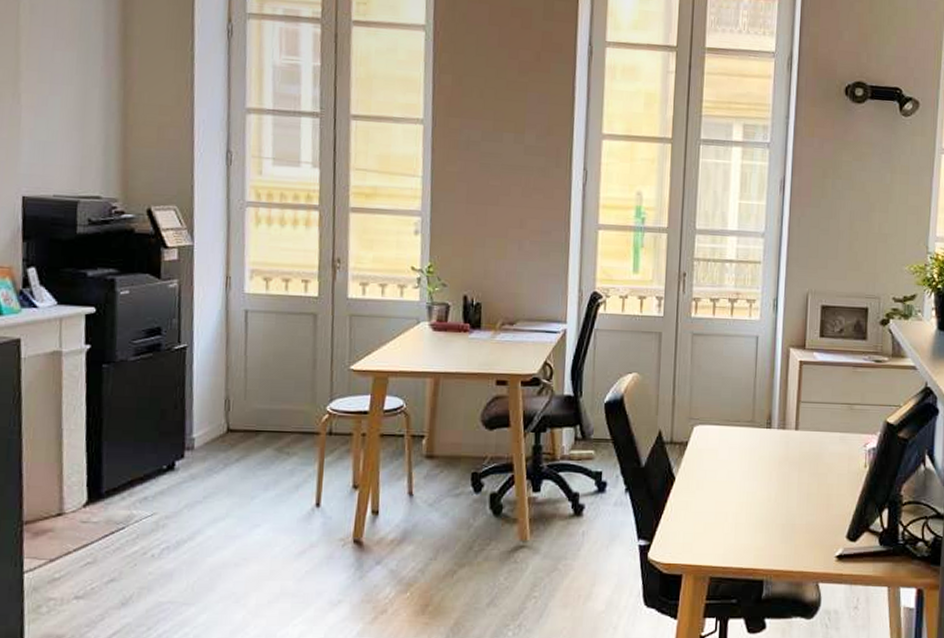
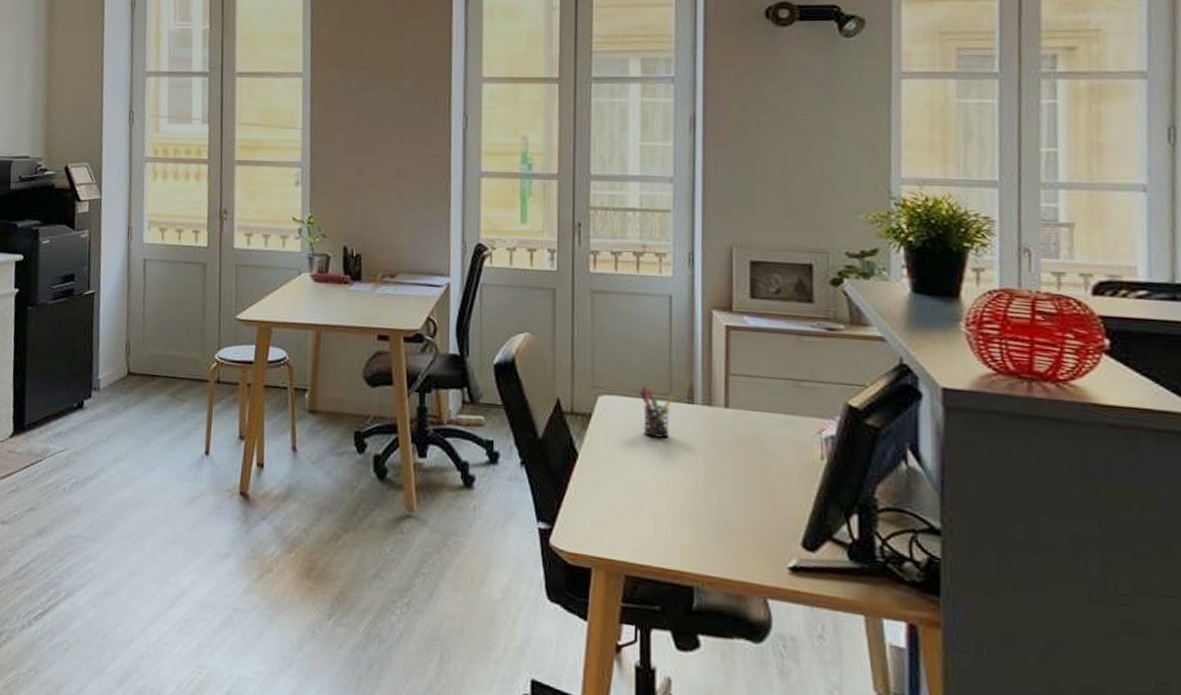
pen holder: none [728,416,757,459] -> present [640,386,675,438]

